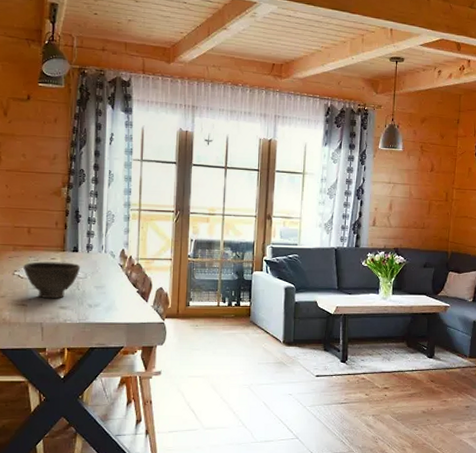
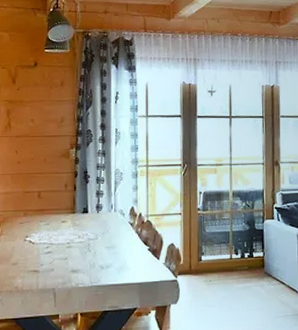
bowl: present [23,261,81,299] -> none [35,224,91,263]

